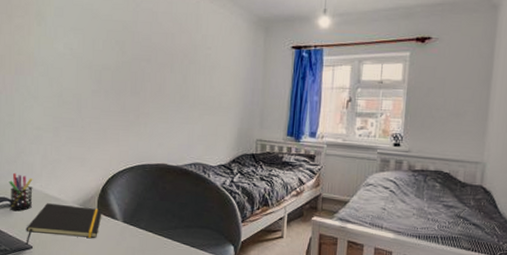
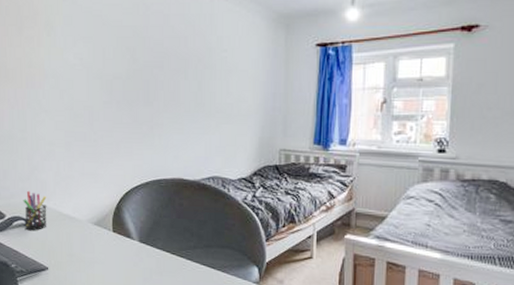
notepad: present [26,203,102,245] -> none [41,222,117,266]

